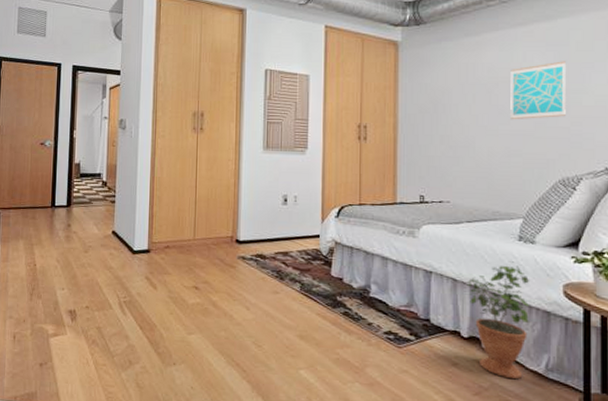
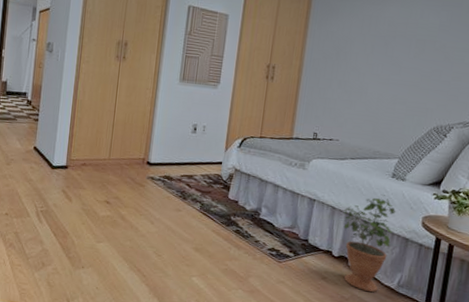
wall art: present [510,61,567,120] -> none [401,21,457,72]

